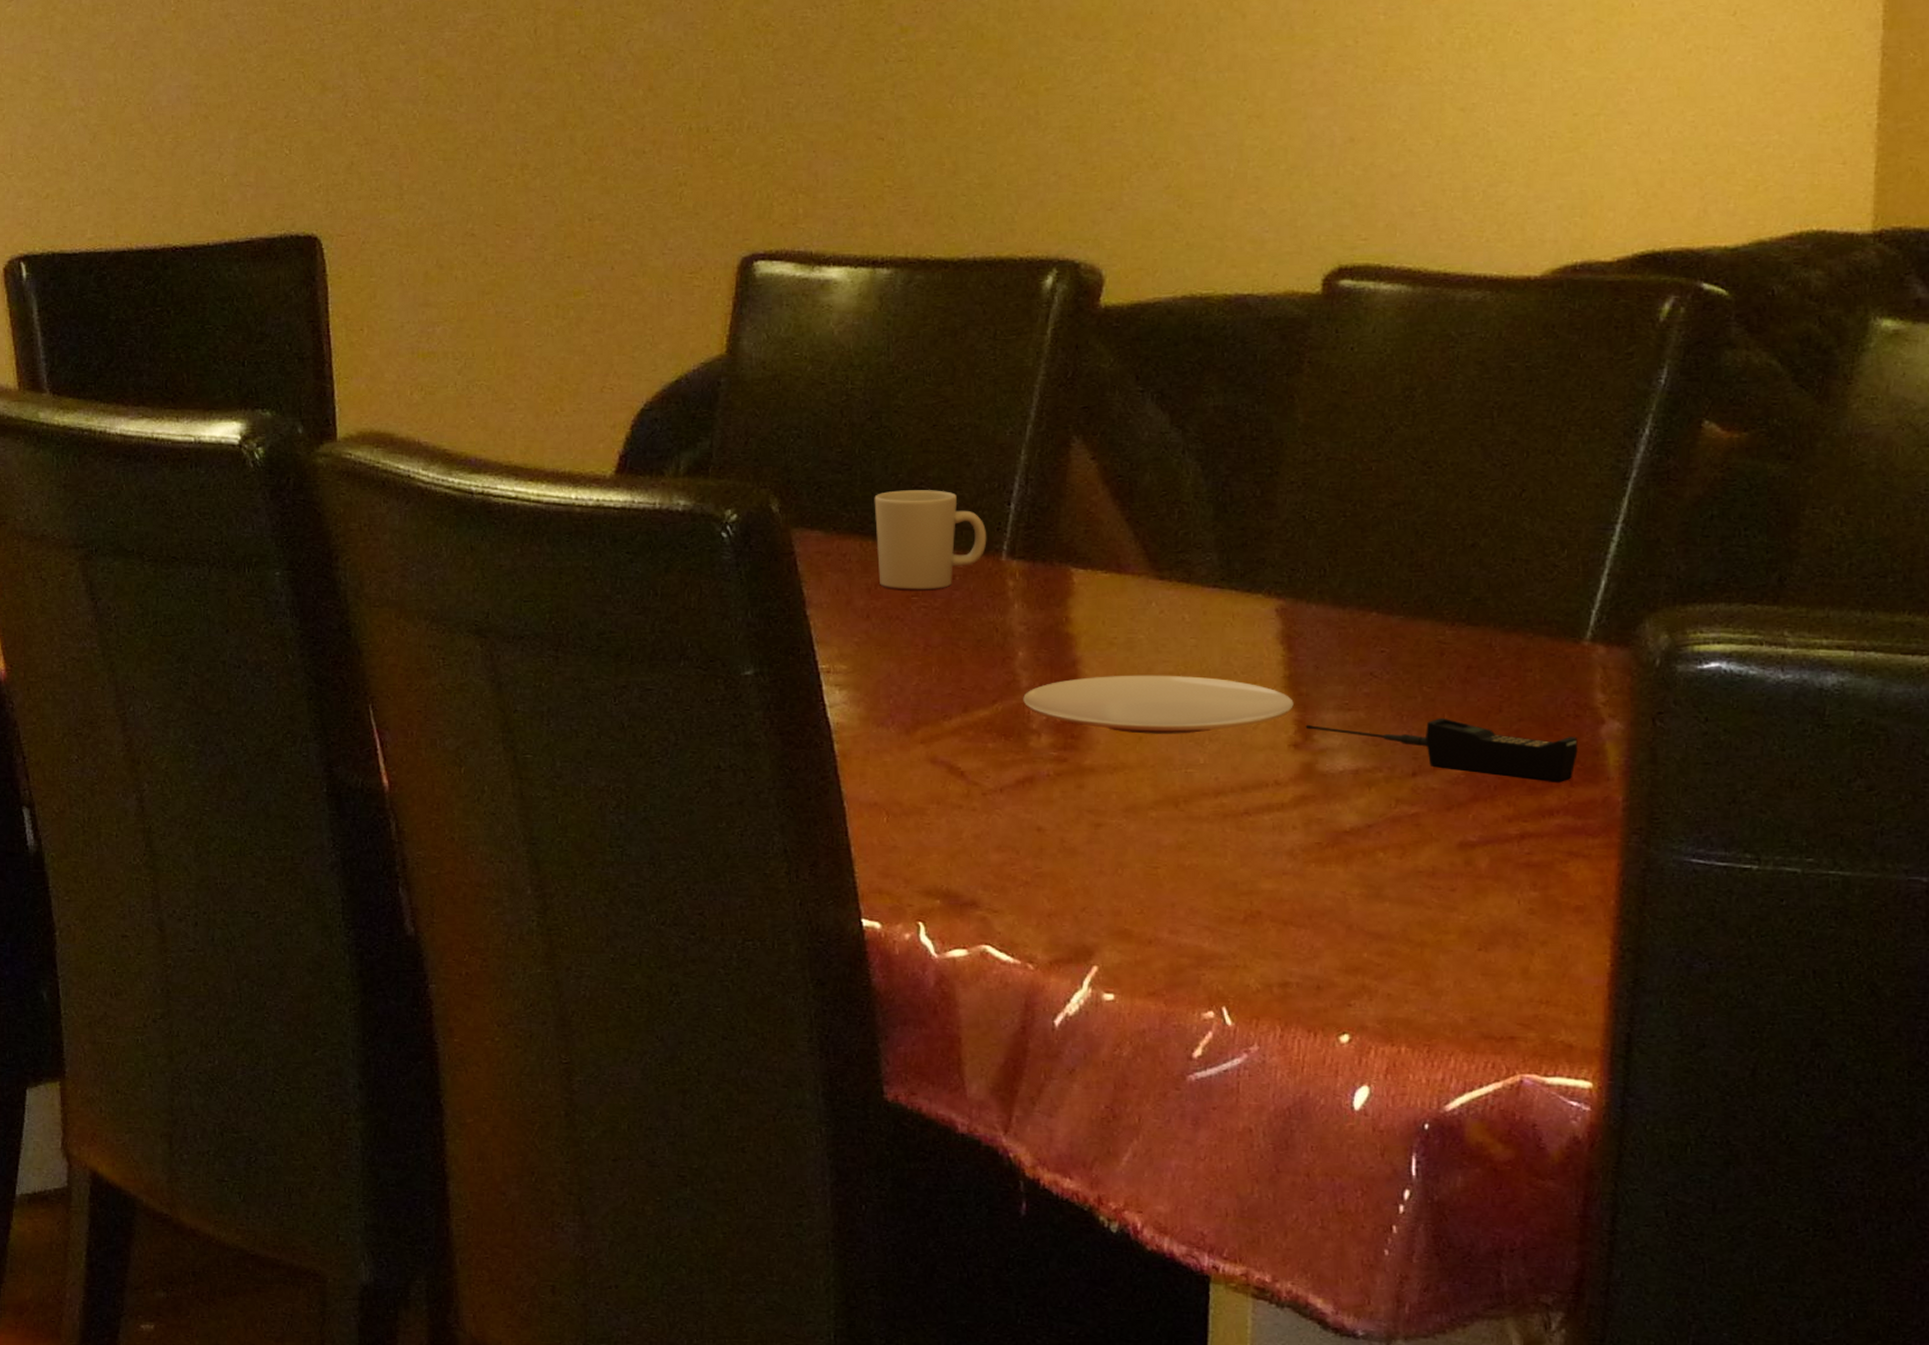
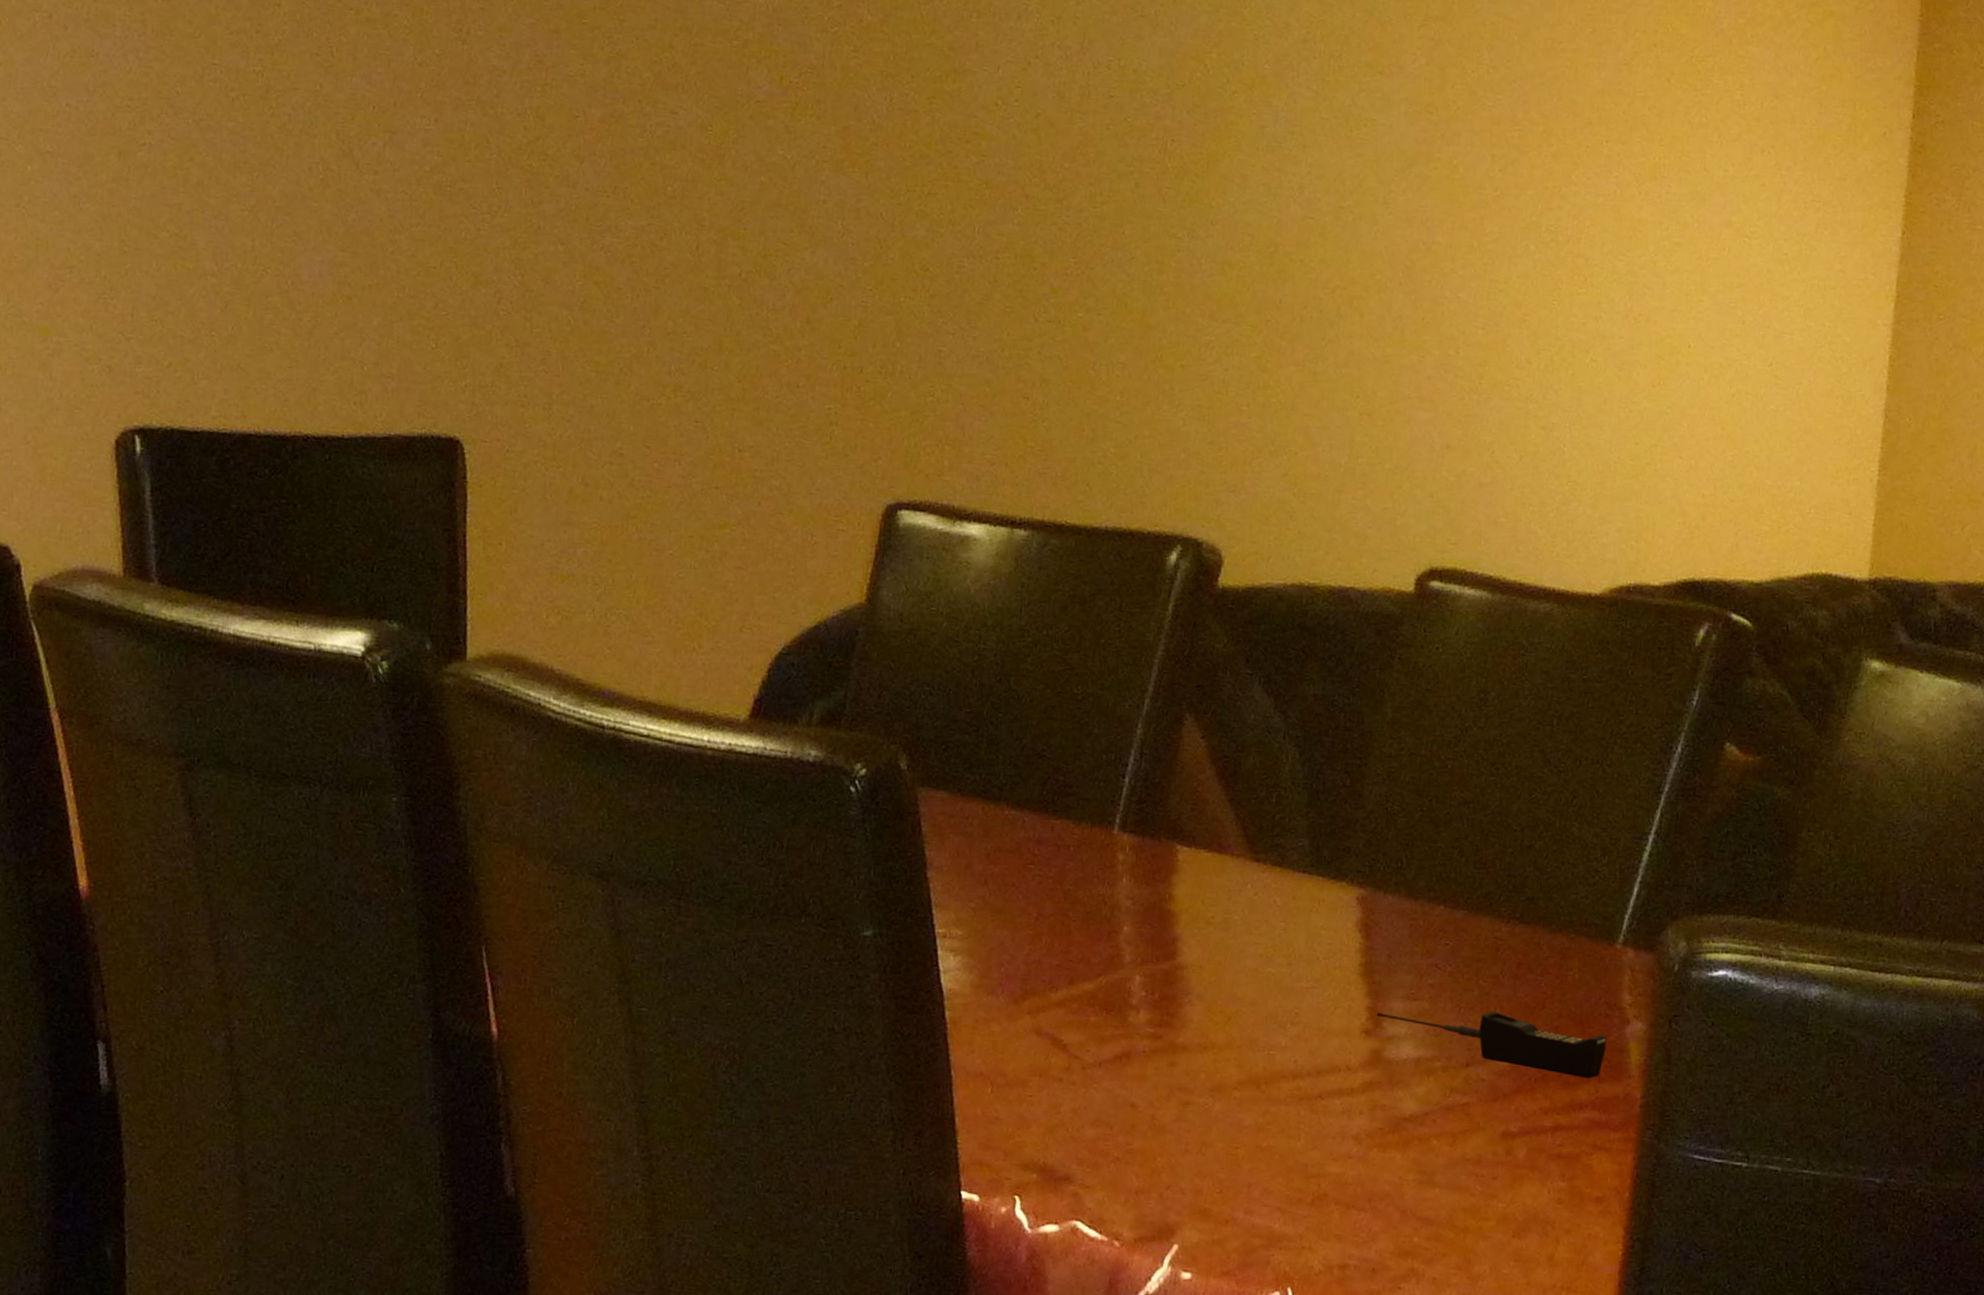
mug: present [874,490,987,592] -> none [998,755,1102,860]
plate: present [1023,675,1294,734] -> none [1125,955,1368,1016]

